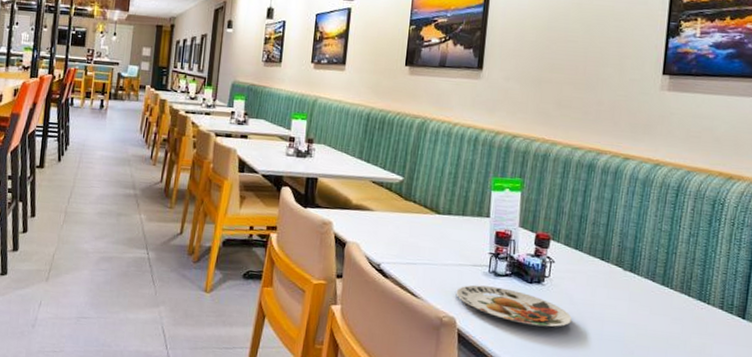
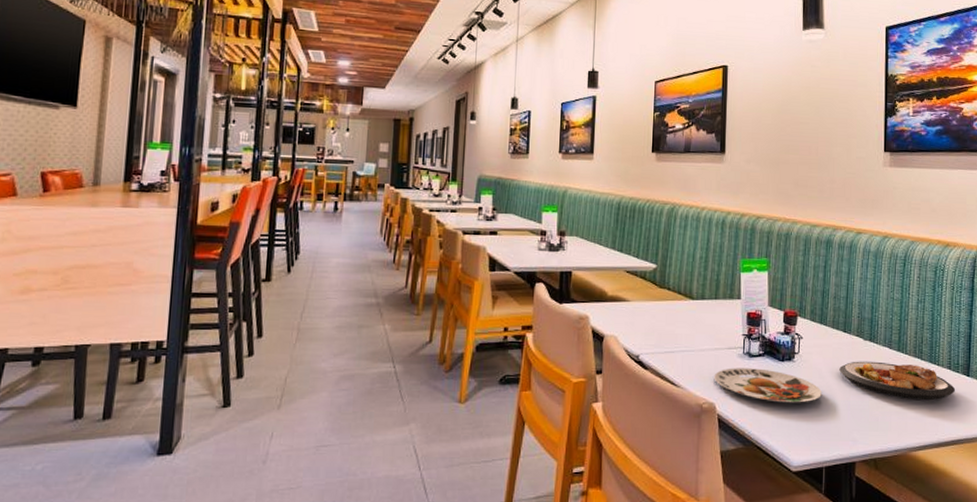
plate: none [593,291,727,340] -> present [839,361,956,401]

